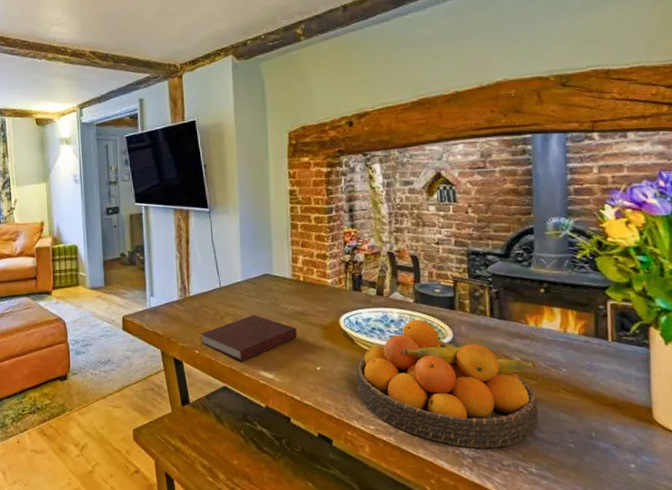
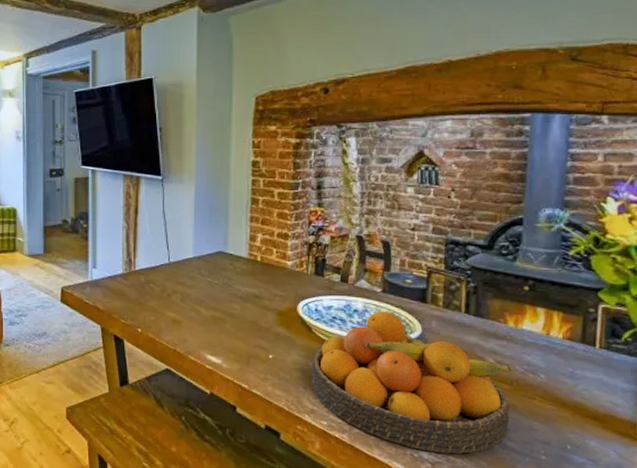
notebook: present [200,315,297,361] -> none [144,295,250,344]

